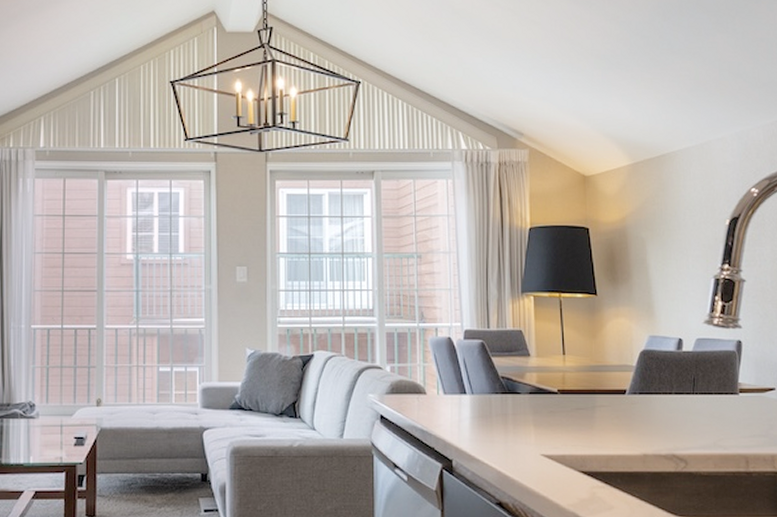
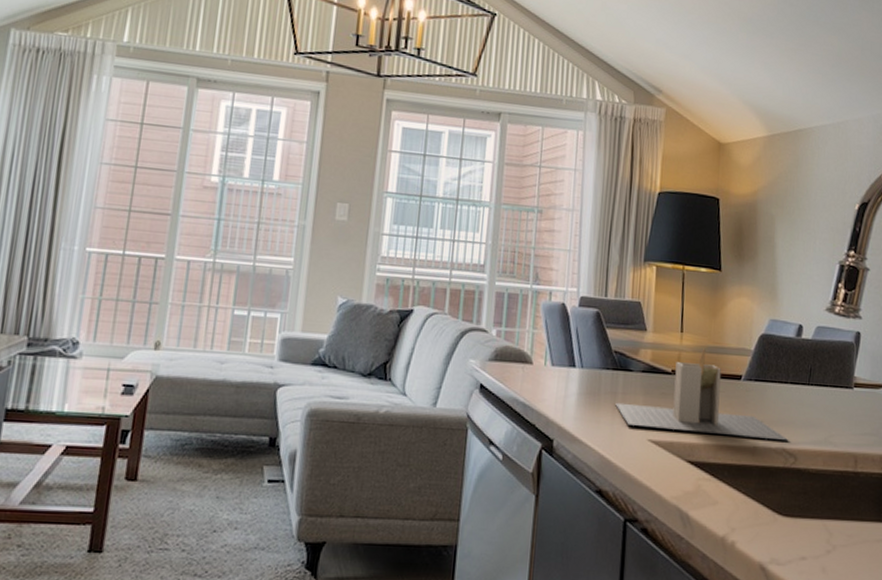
utensil holder: none [507,368,678,446] -> present [615,348,789,440]

